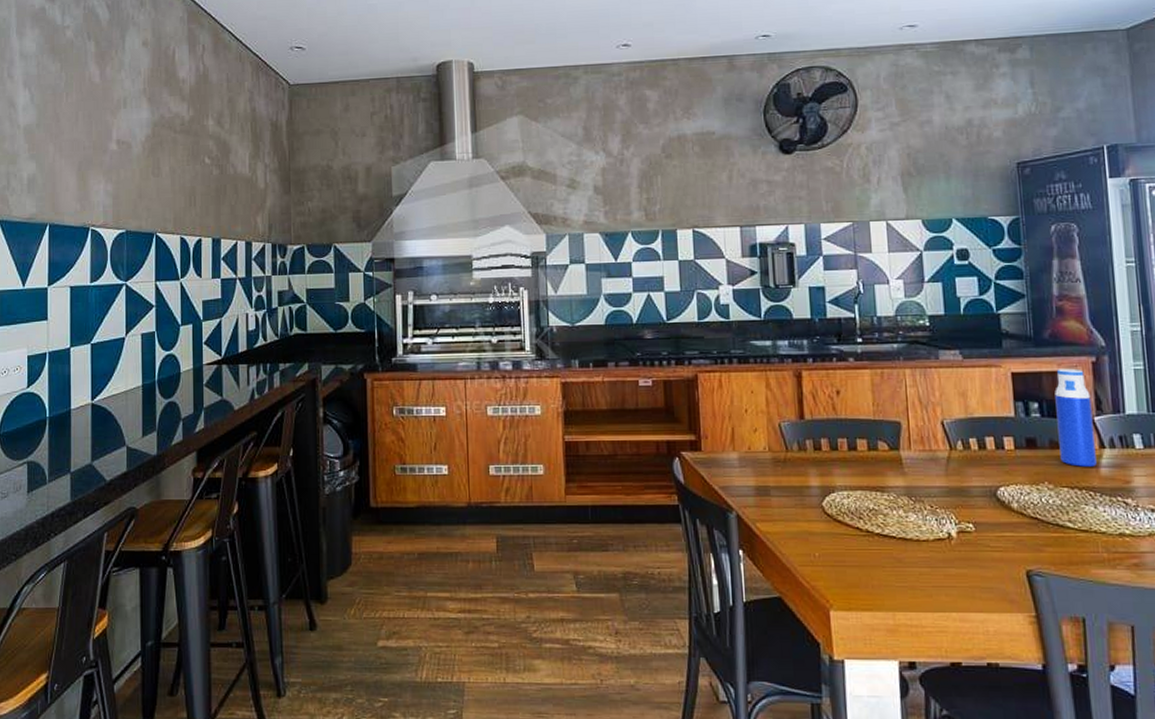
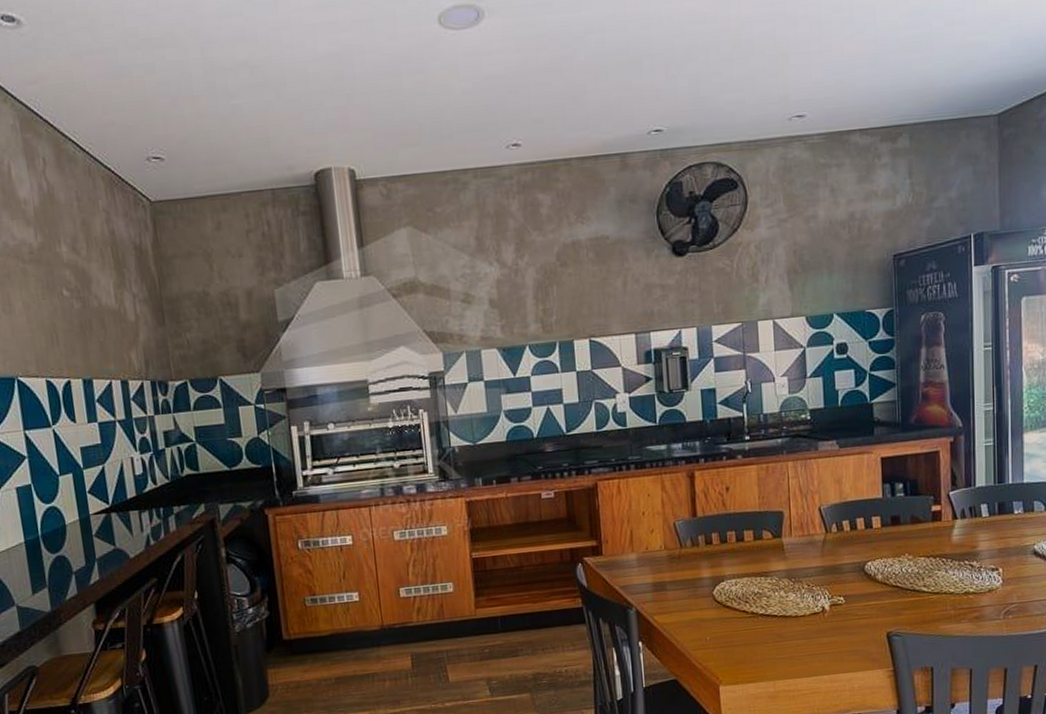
water bottle: present [1055,368,1097,467] -> none [917,449,949,538]

